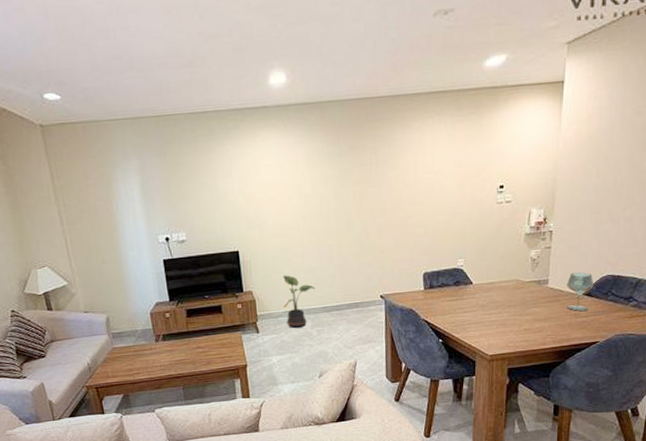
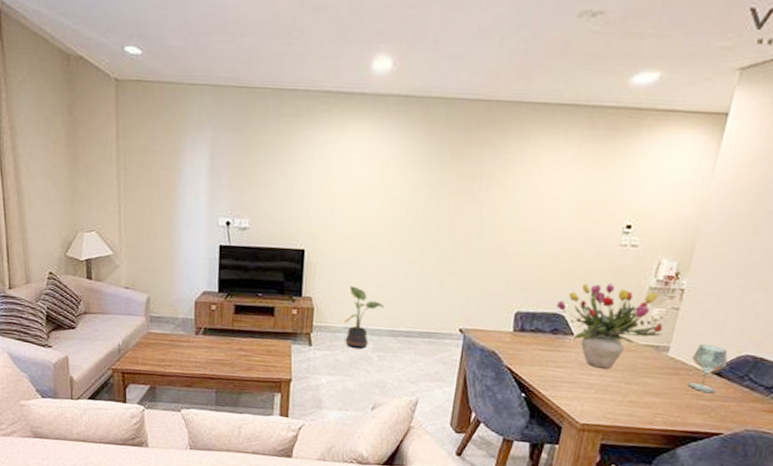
flower arrangement: none [455,236,541,308] -> present [556,283,664,369]

